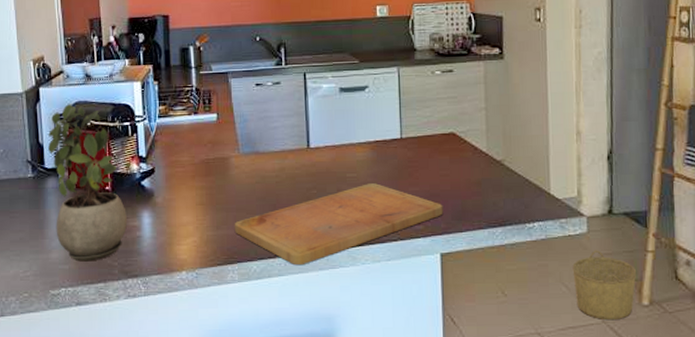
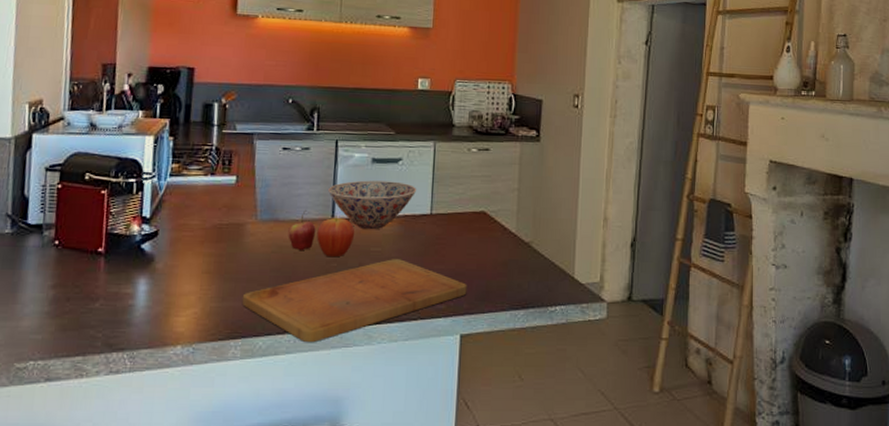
potted plant: present [48,104,127,262] -> none [31,154,120,332]
fruit: none [269,142,294,180] -> present [288,210,316,251]
fruit: none [295,145,330,185] -> present [317,215,354,258]
bowl: none [302,109,384,157] -> present [328,180,416,230]
basket: present [572,250,637,321] -> none [589,336,650,407]

